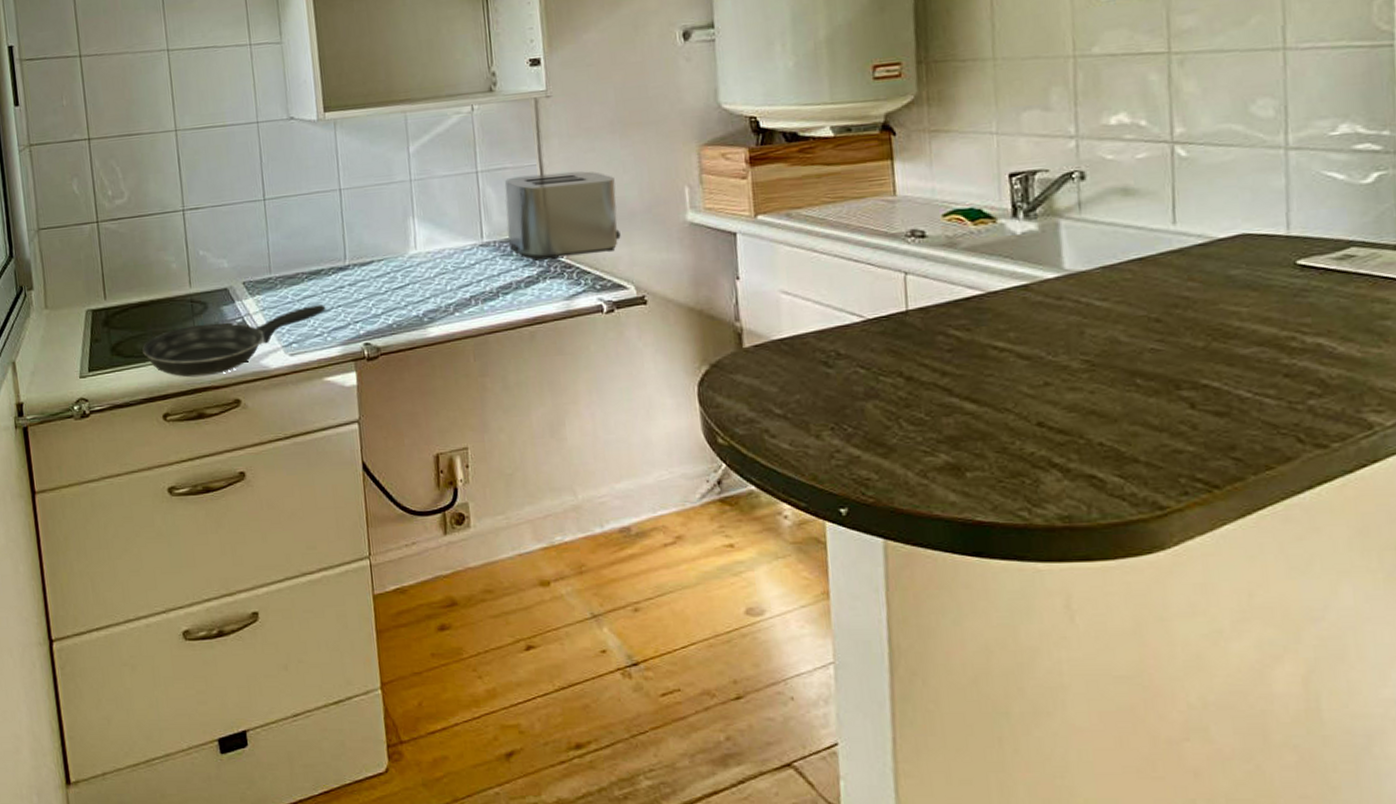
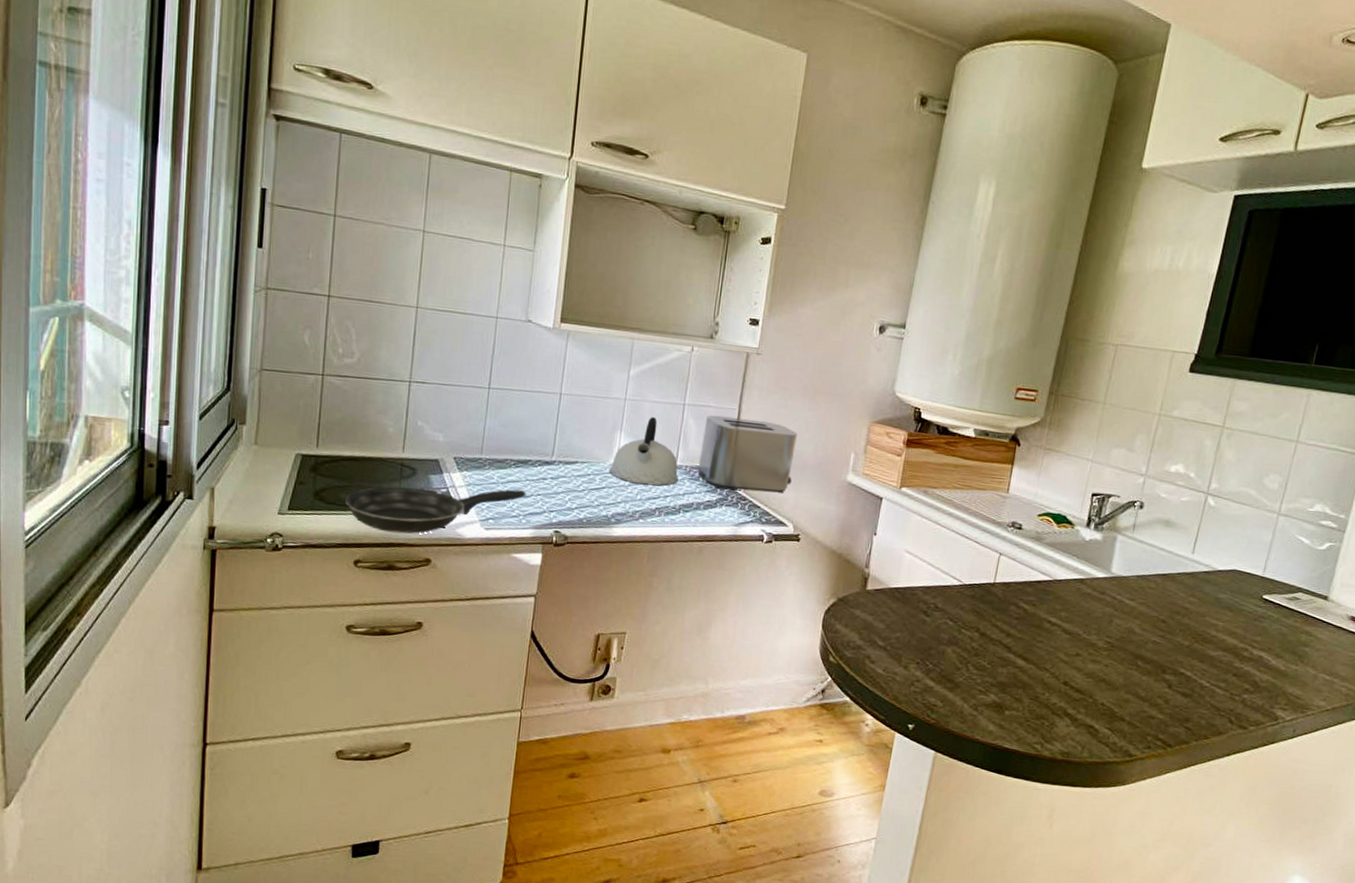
kettle: none [409,194,489,273] -> present [609,417,679,486]

